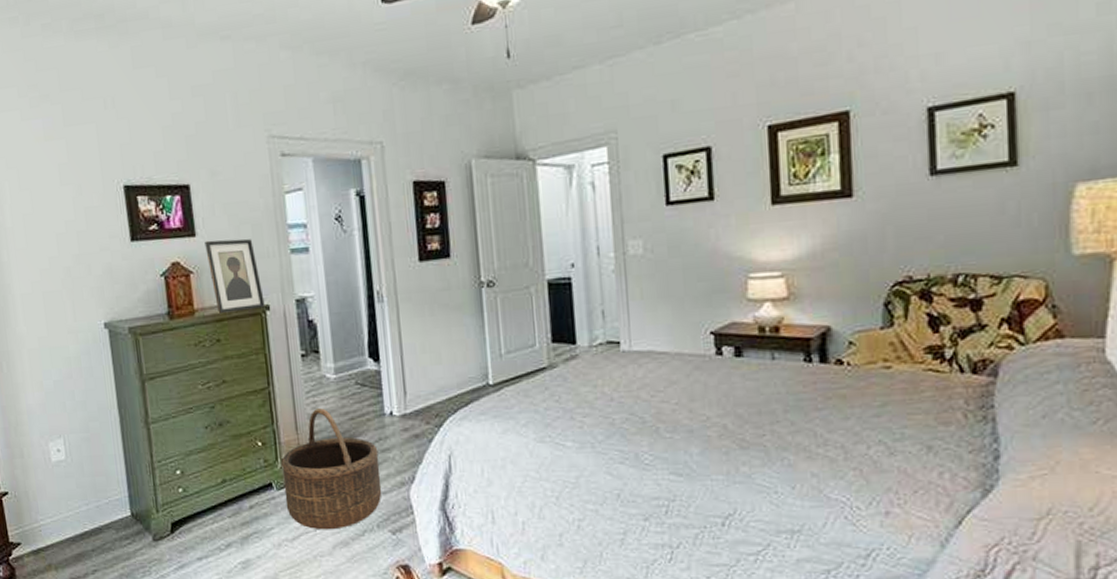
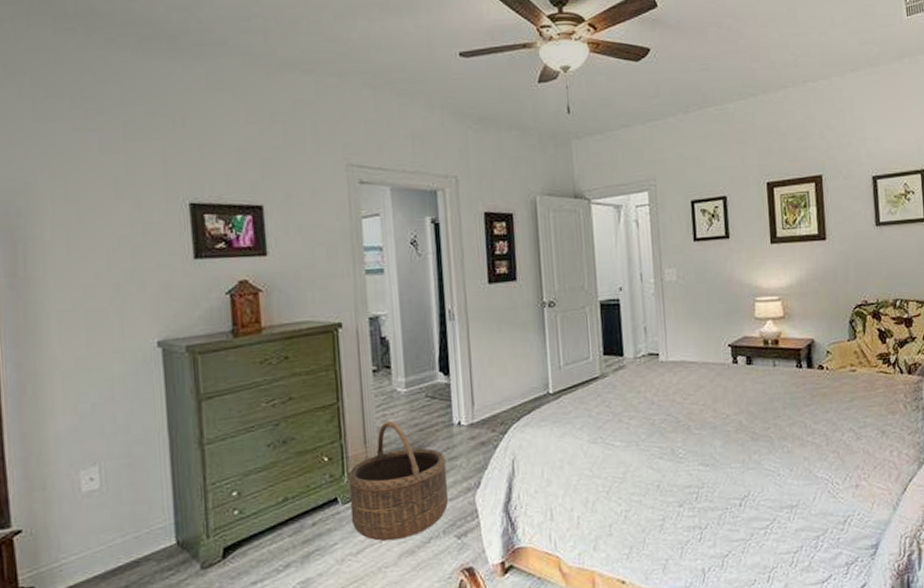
picture frame: present [205,239,265,315] -> none [276,259,337,332]

